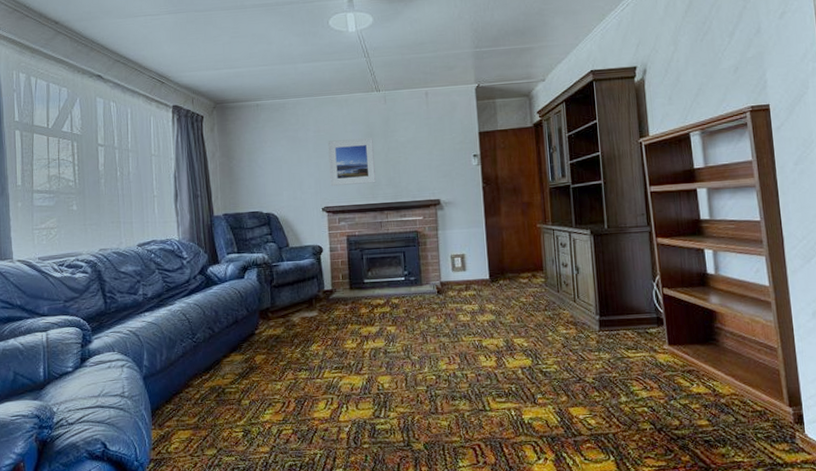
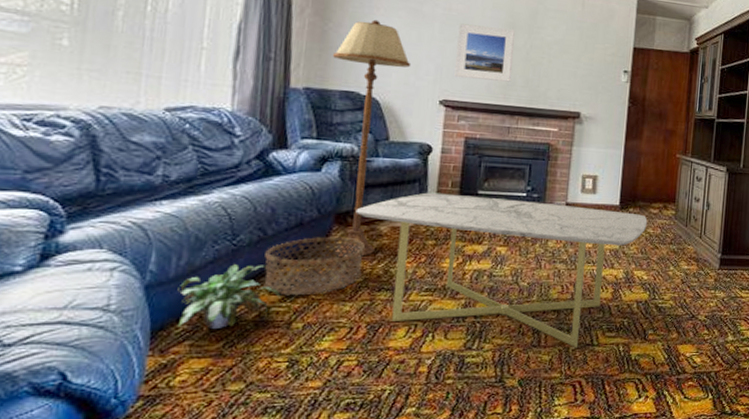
potted plant: none [163,356,231,408] -> present [177,264,281,330]
basket: none [215,329,285,379] -> present [264,236,365,296]
floor lamp: none [240,151,297,346] -> present [333,19,412,258]
coffee table: none [273,284,519,414] -> present [355,192,648,348]

